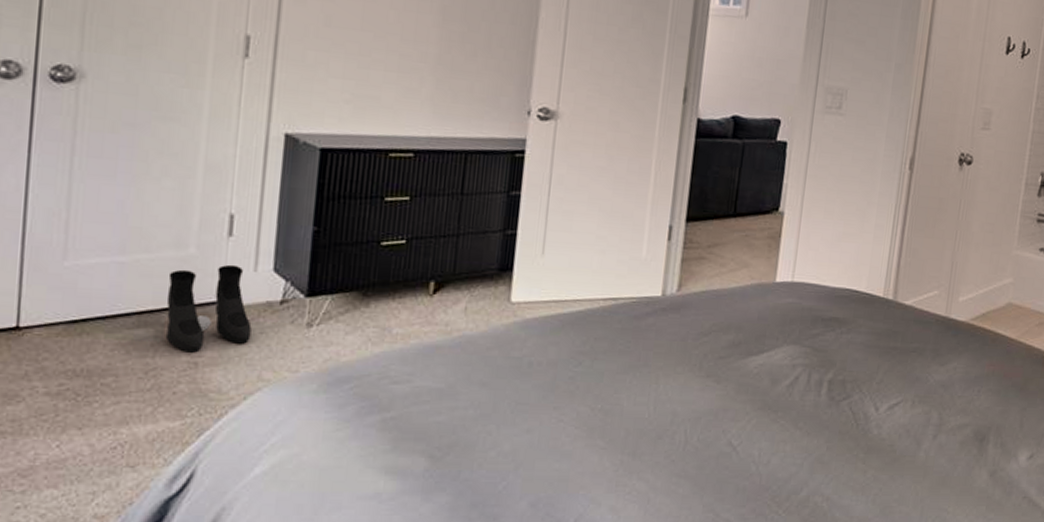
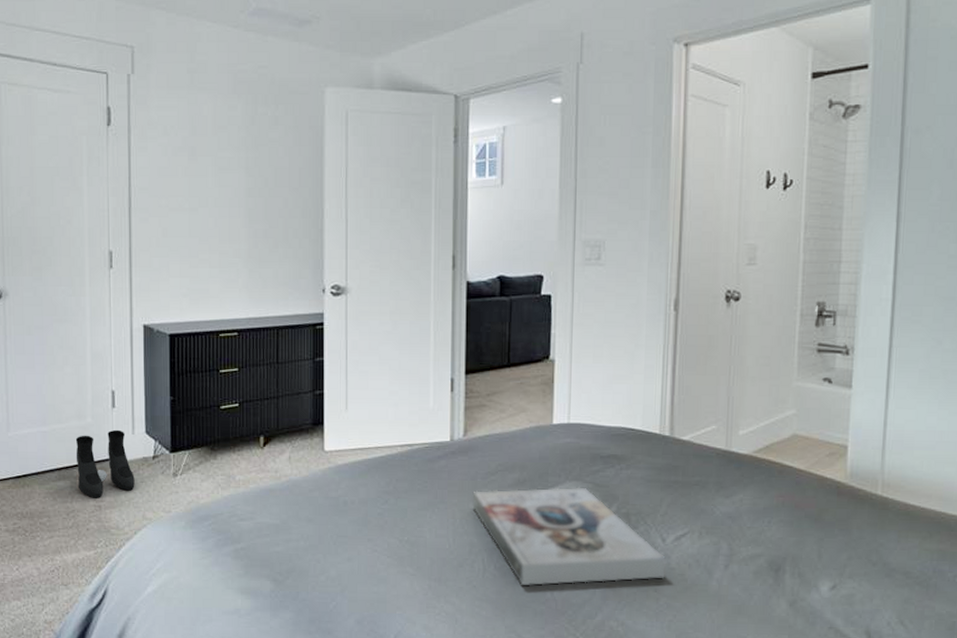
book: none [679,351,877,459] -> present [472,487,666,586]

